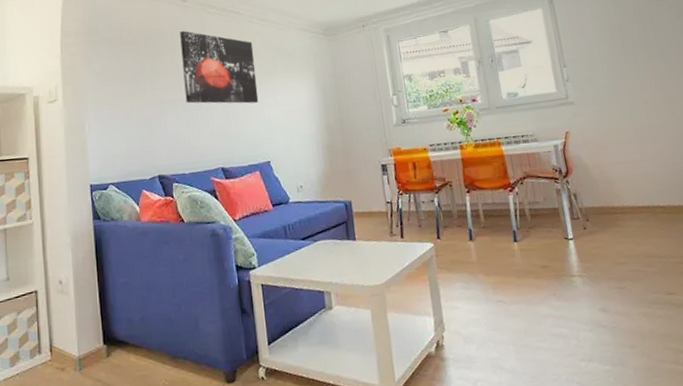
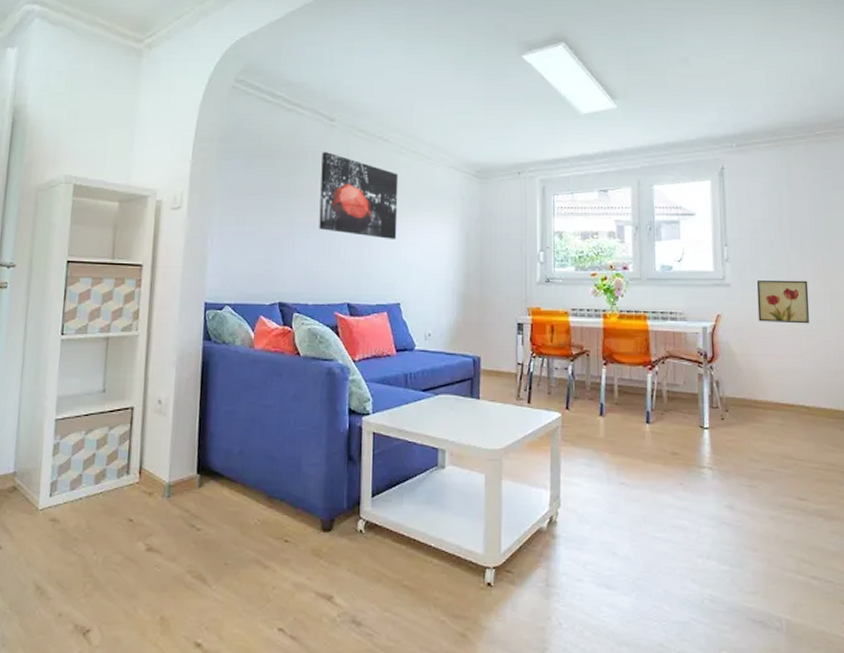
wall art: none [598,89,653,133] -> present [756,280,810,324]

